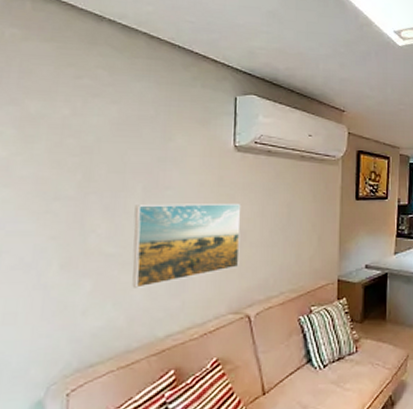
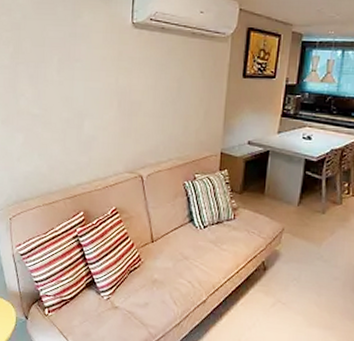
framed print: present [132,202,242,288] -> none [52,74,137,144]

